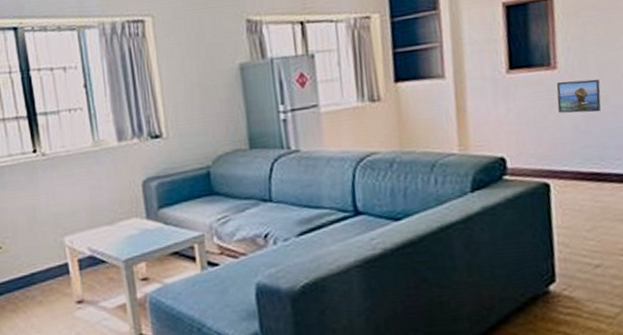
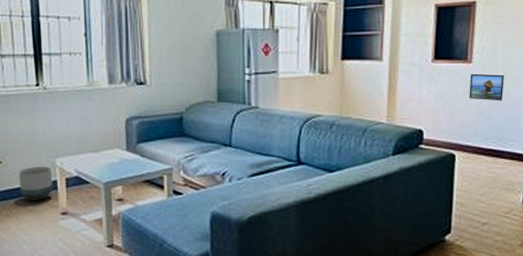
planter: none [22,247,64,290] -> present [19,167,53,201]

